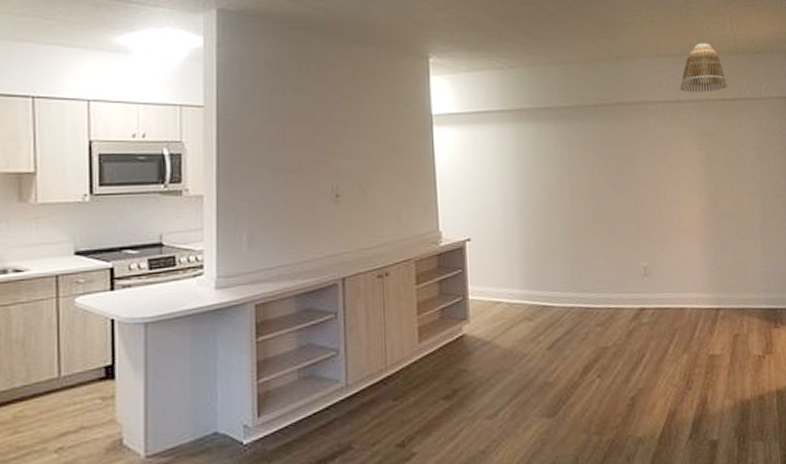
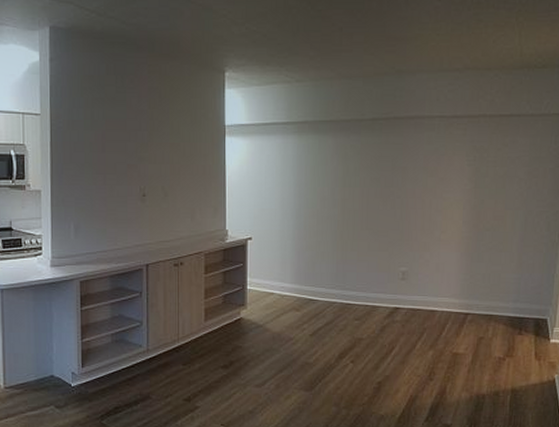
lamp shade: present [679,43,728,93] -> none [458,57,507,108]

